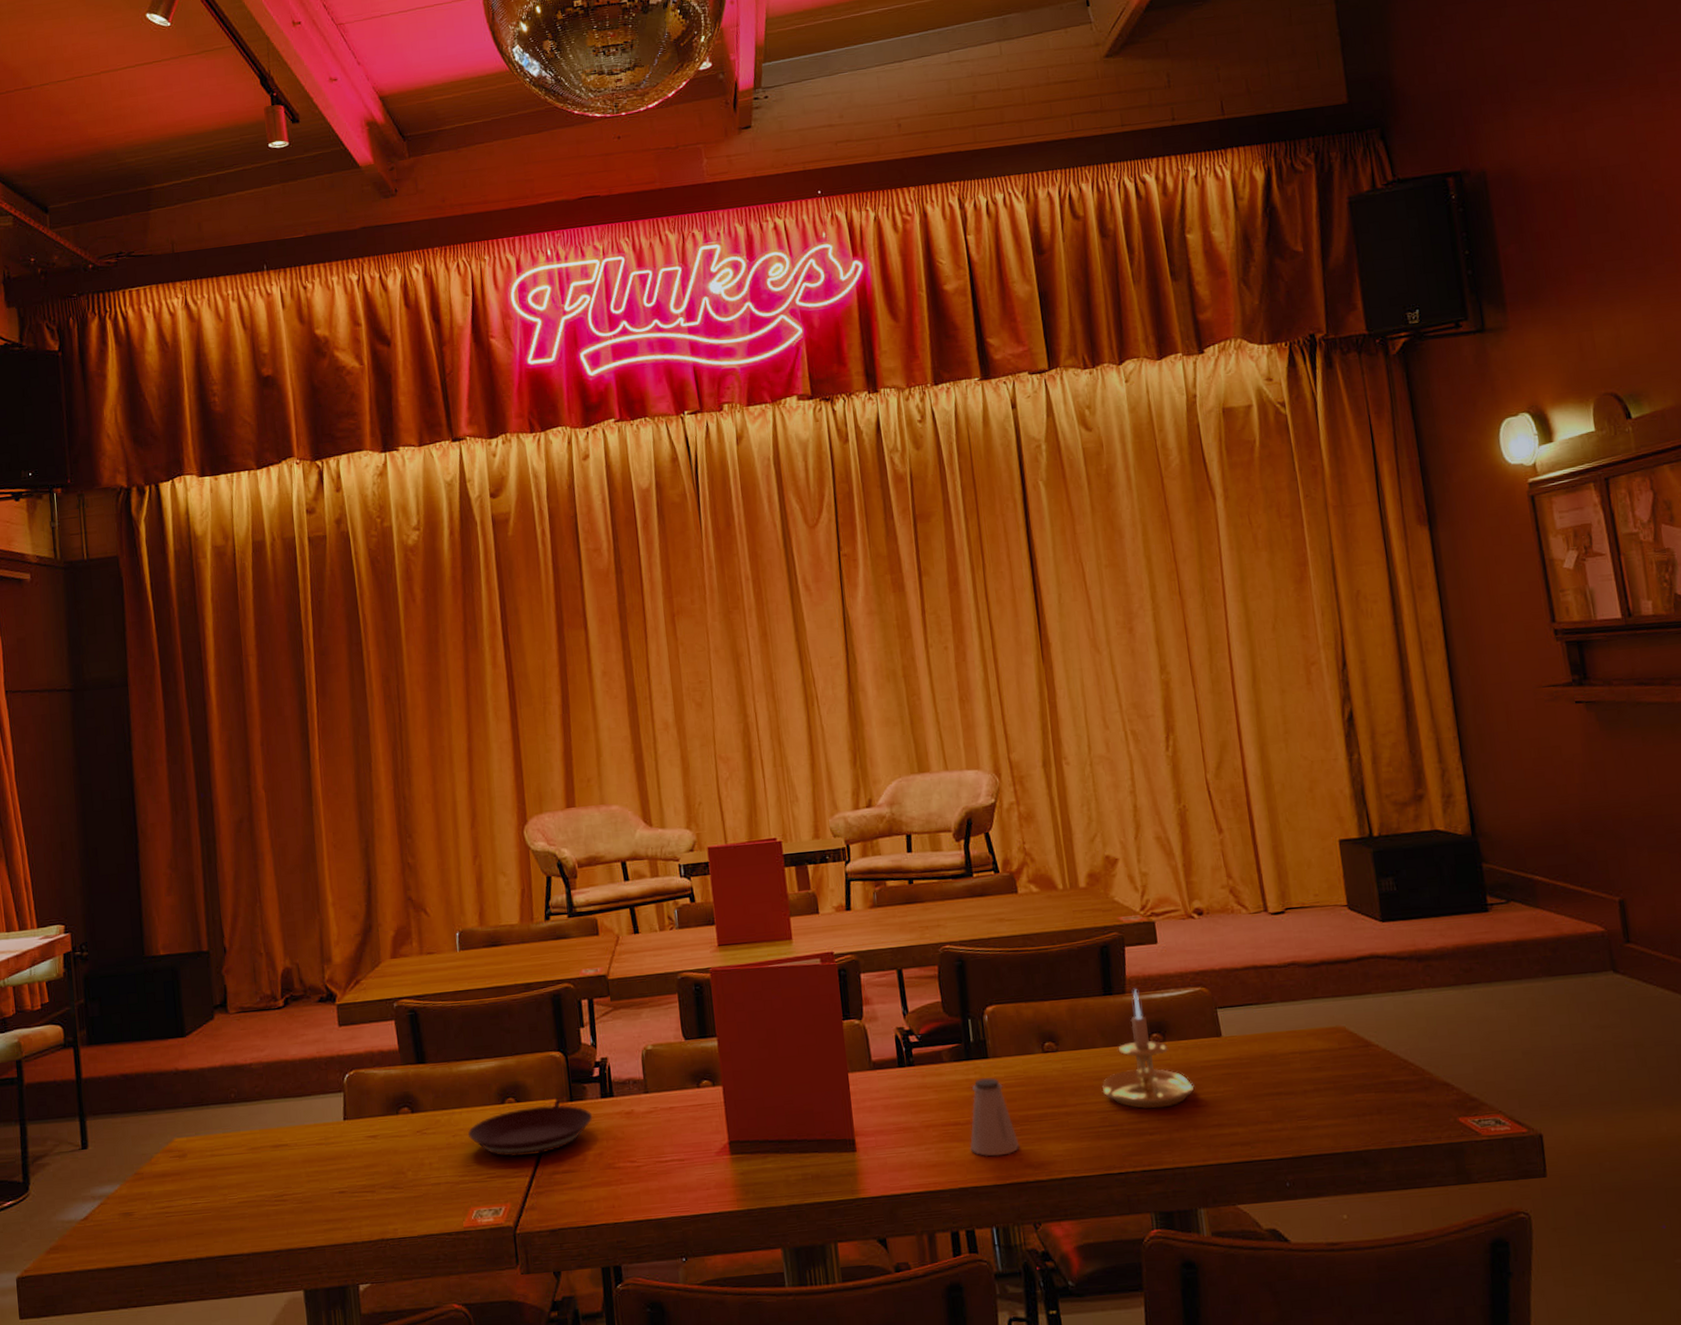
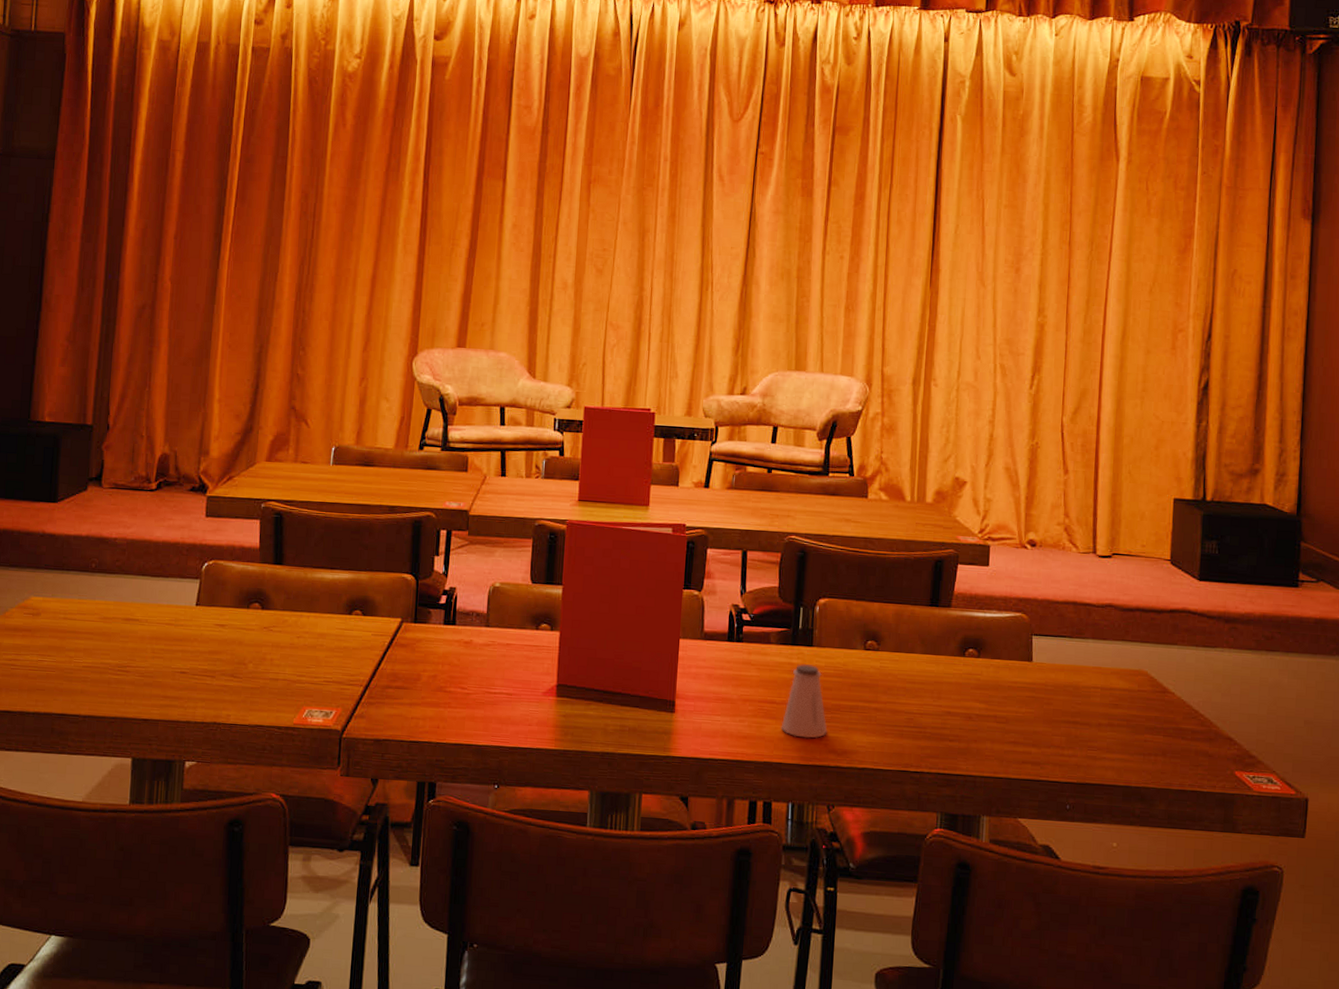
plate: present [468,1105,593,1158] -> none [312,622,433,668]
candle holder: present [1102,989,1195,1109] -> none [913,605,999,719]

